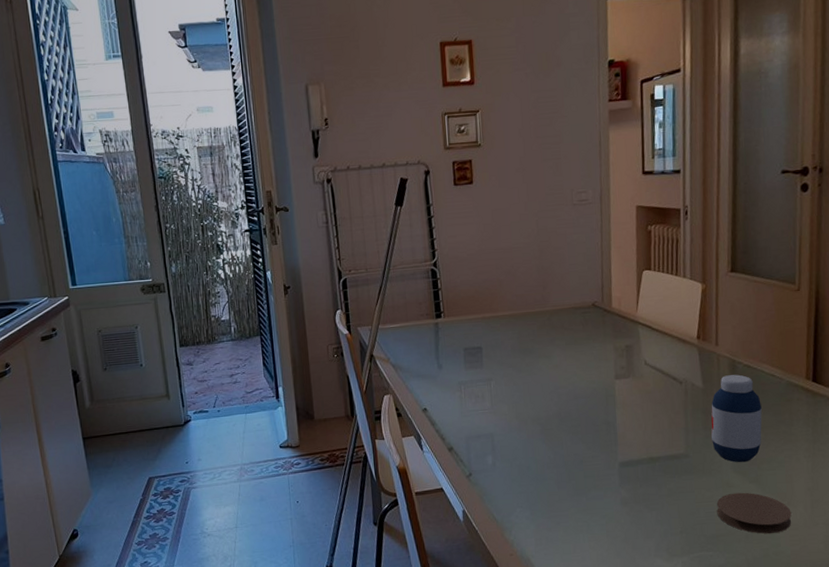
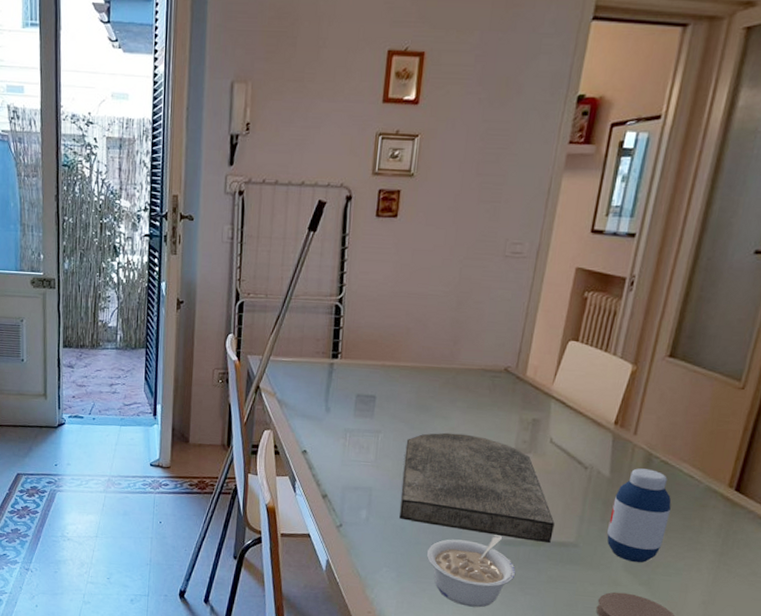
cutting board: none [517,369,665,460] -> present [399,432,555,543]
legume: none [554,458,639,532] -> present [426,535,516,608]

